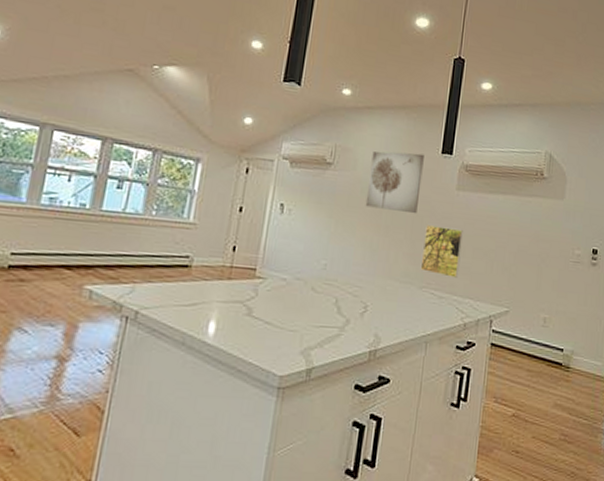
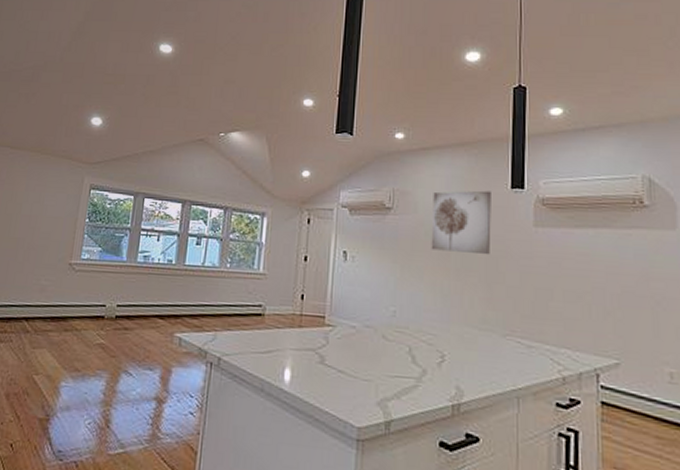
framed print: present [420,225,463,278] -> none [501,266,549,324]

